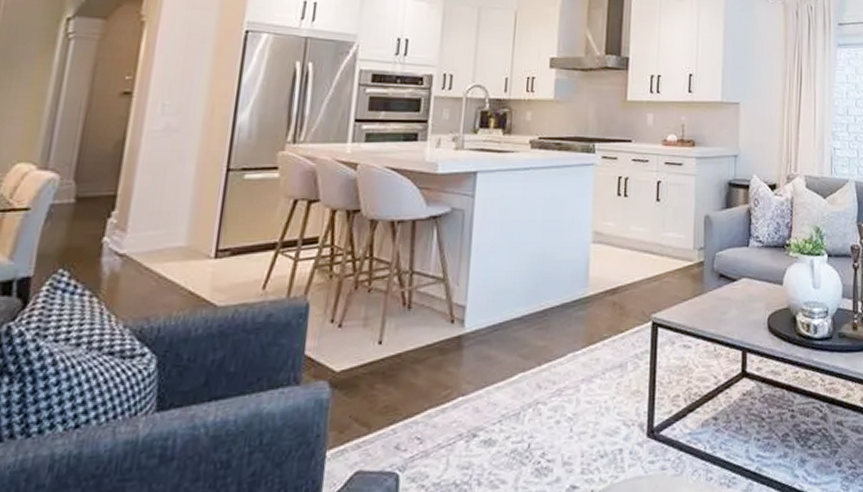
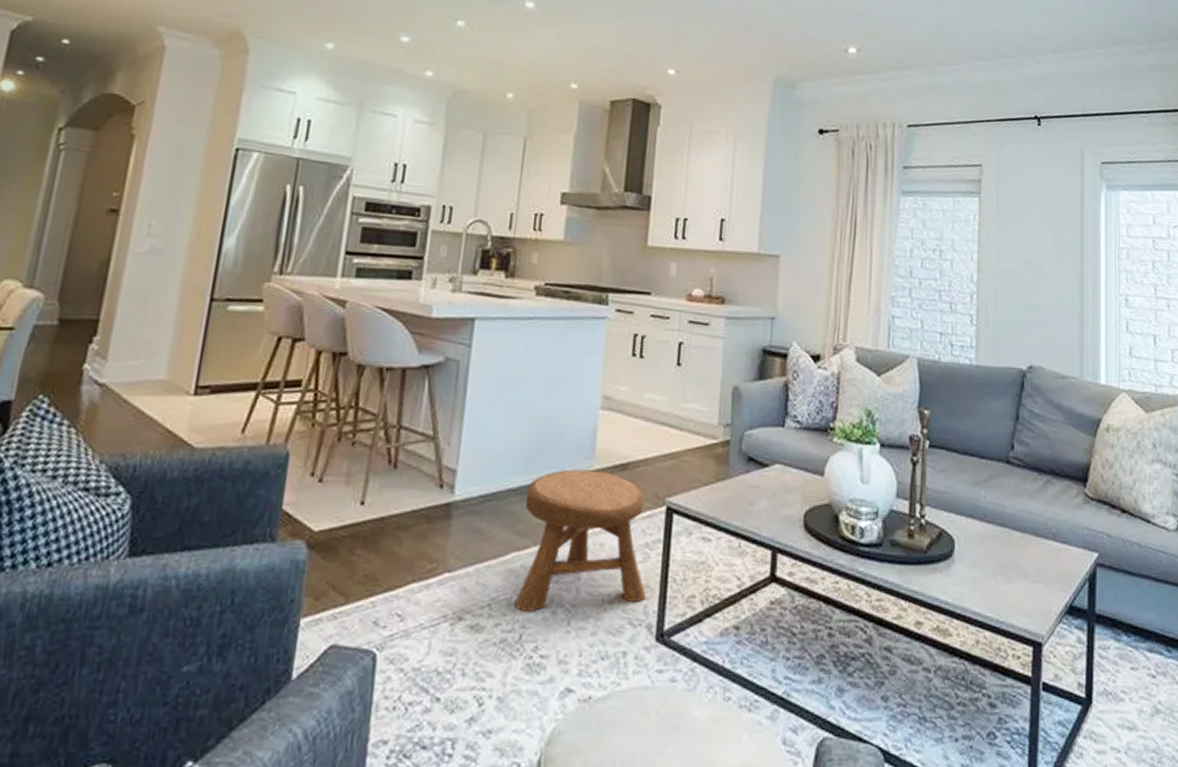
stool: none [521,296,638,424] -> present [513,469,647,612]

